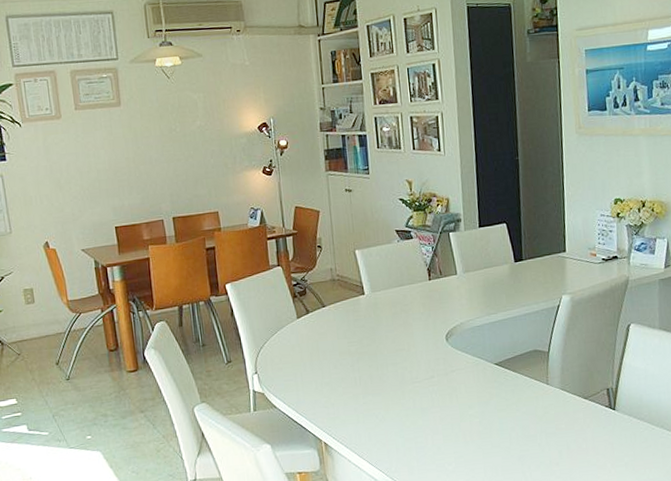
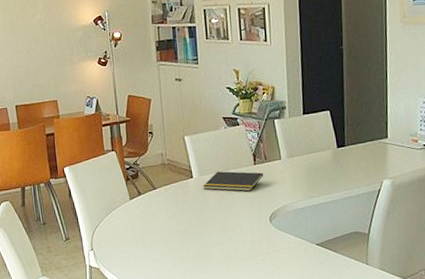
notepad: none [375,287,439,309] -> present [202,171,264,192]

